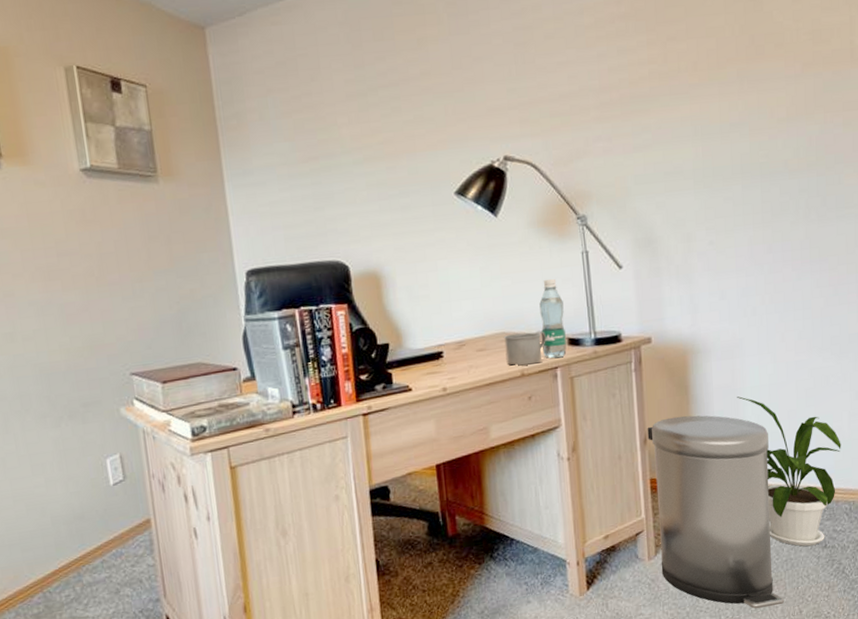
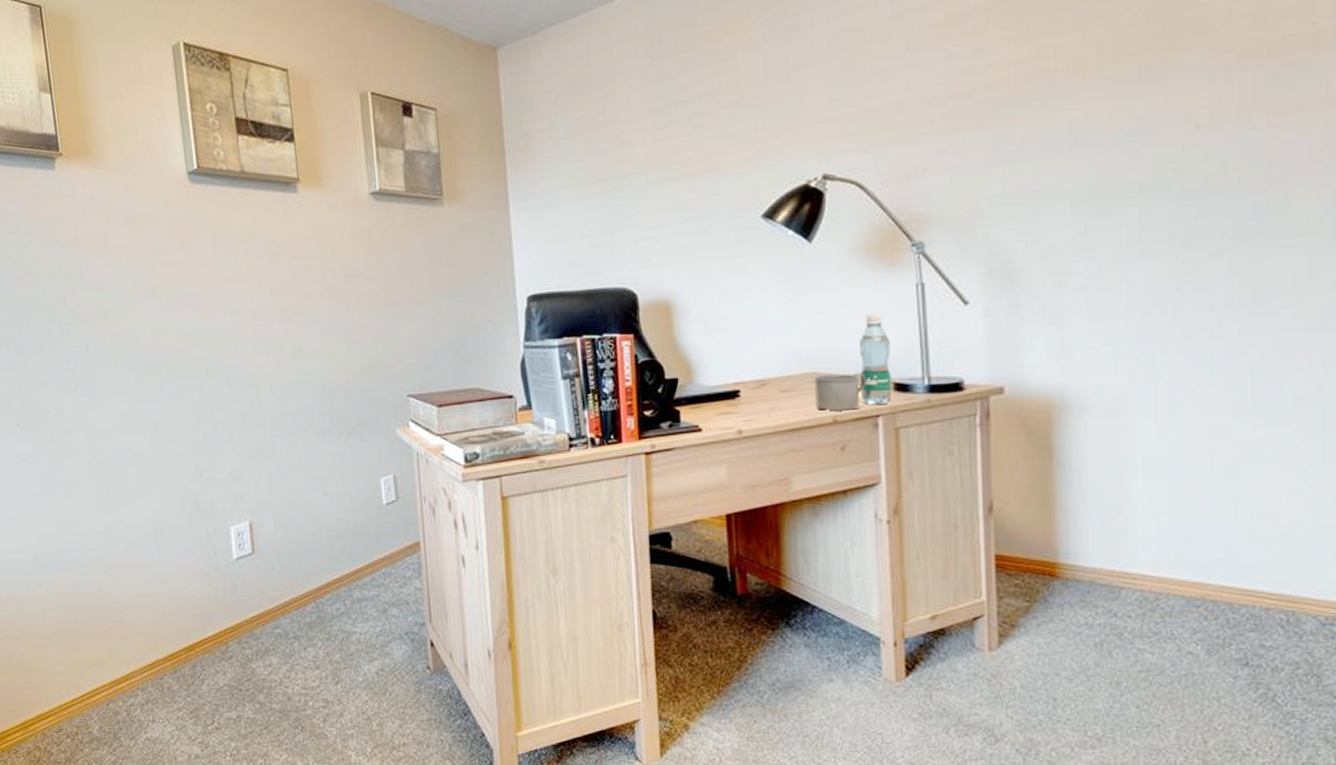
pedal bin: present [647,415,785,609] -> none [994,483,1182,730]
house plant: present [737,396,841,547] -> none [1121,465,1277,661]

